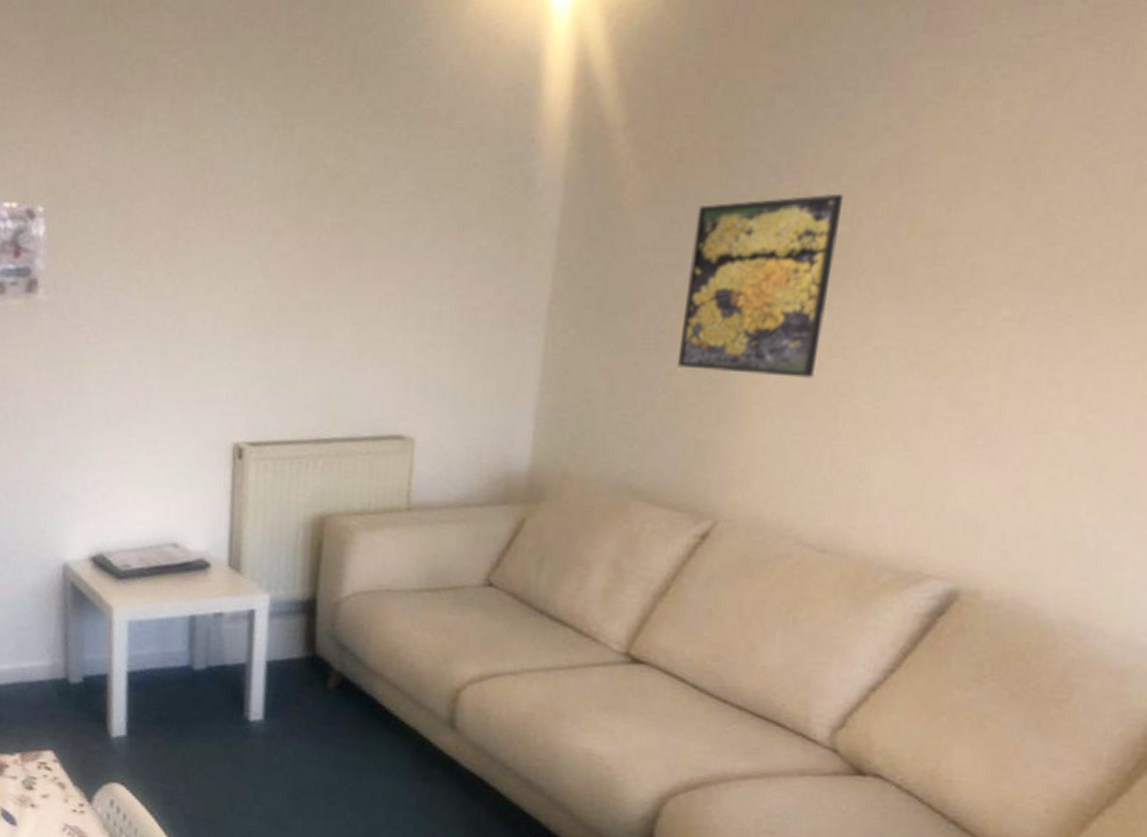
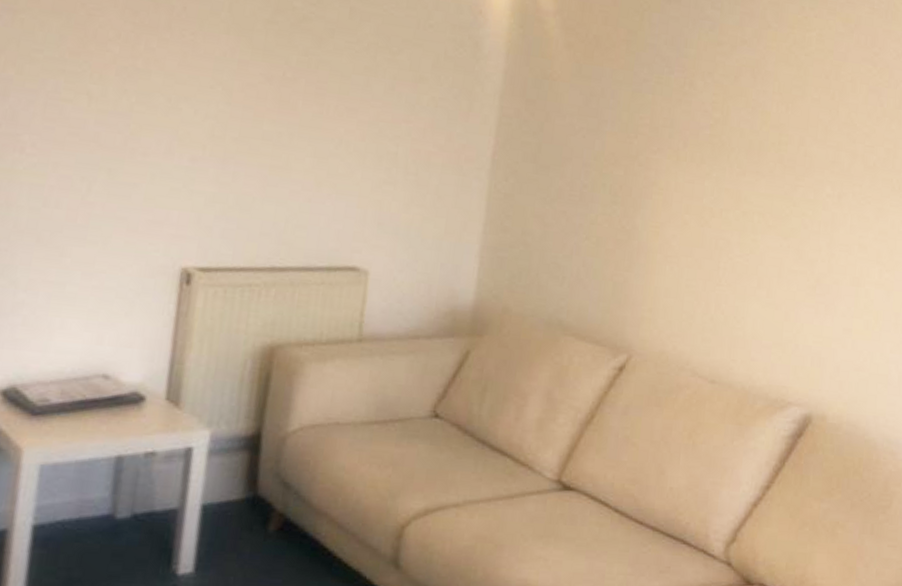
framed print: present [676,193,844,378] -> none [597,83,717,233]

